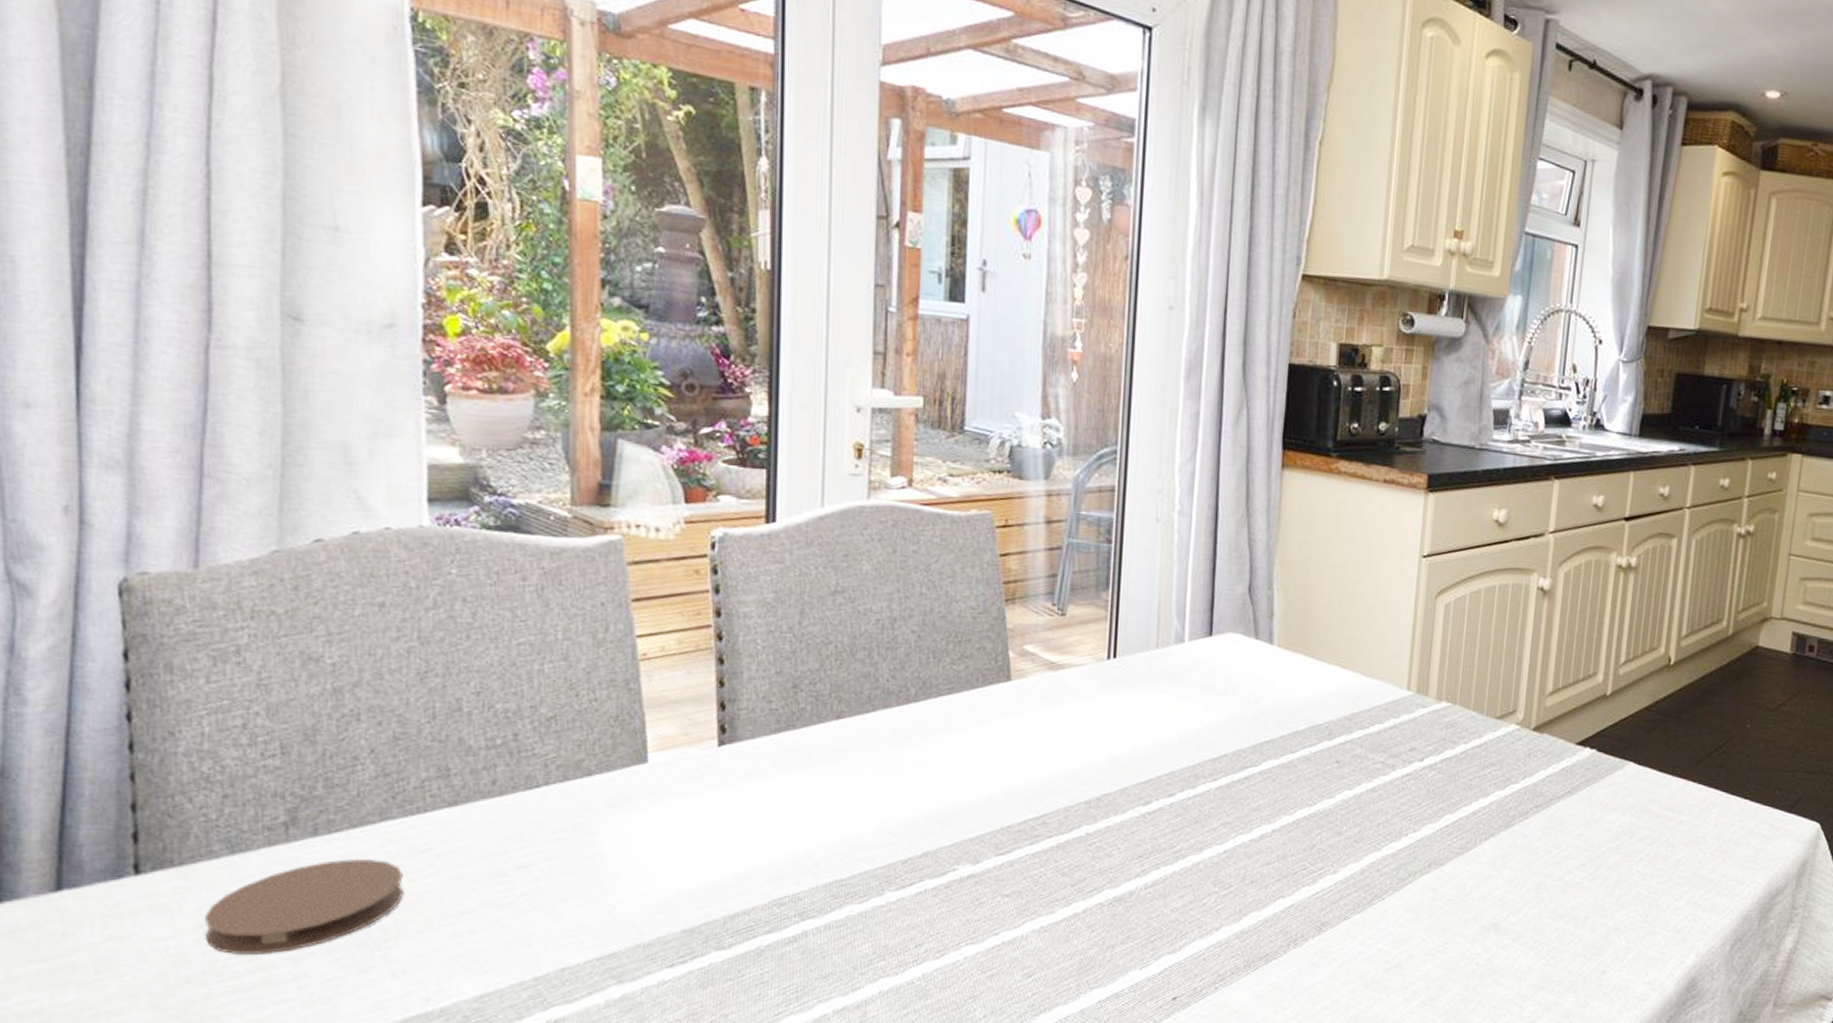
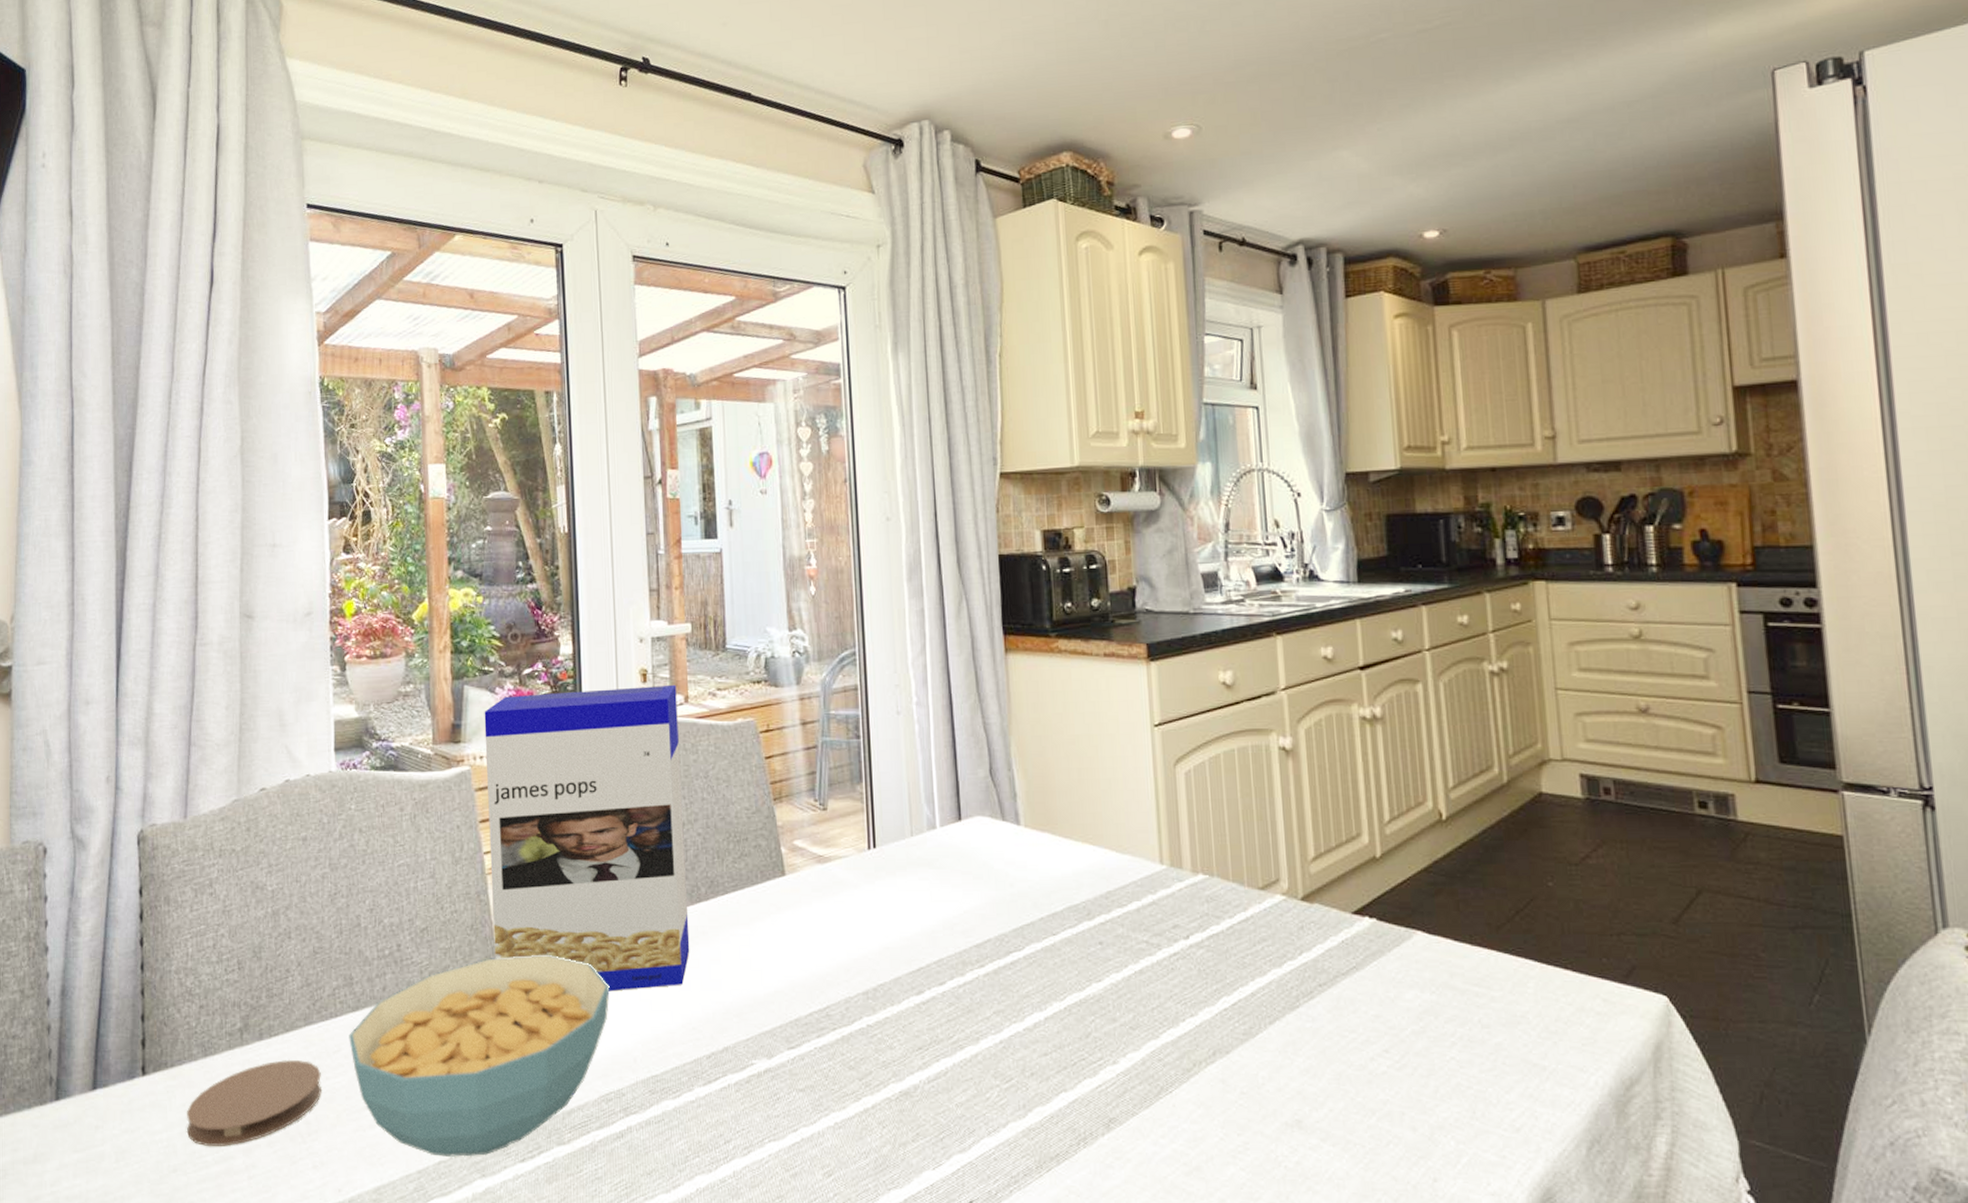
cereal bowl: none [443,751,791,964] -> present [349,954,610,1158]
cereal box: none [644,457,899,793] -> present [484,684,690,991]

